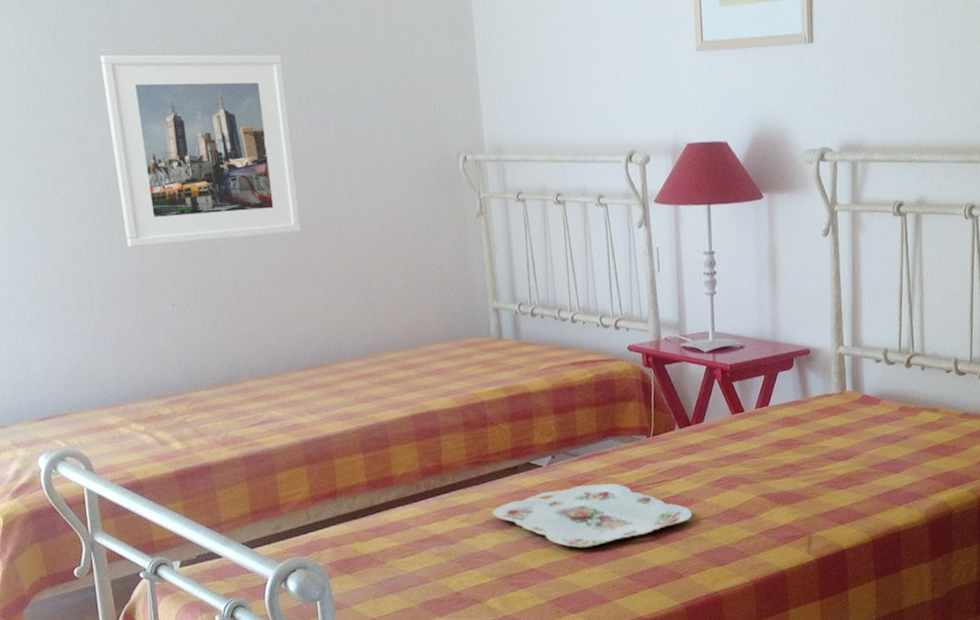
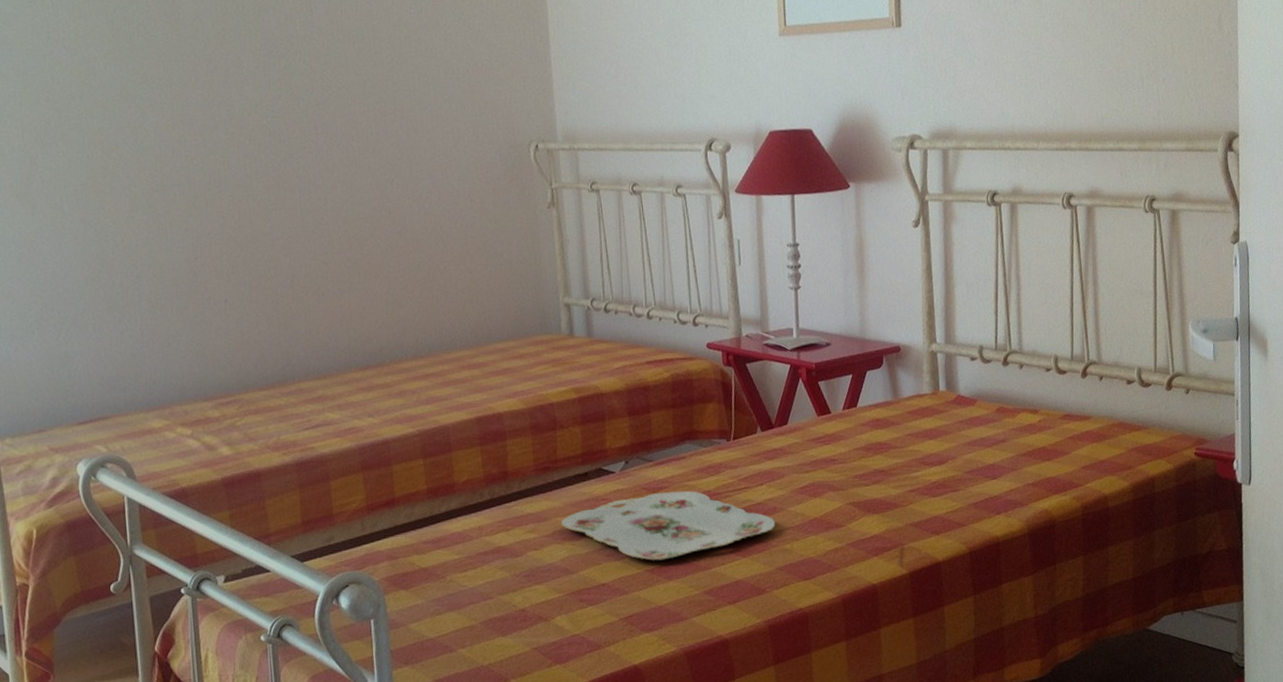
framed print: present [100,54,301,247] -> none [158,41,363,241]

